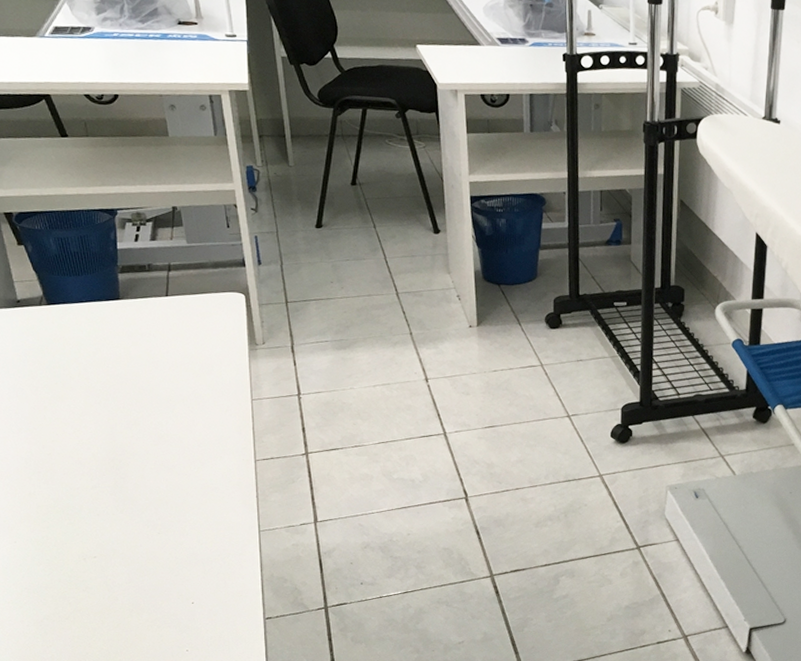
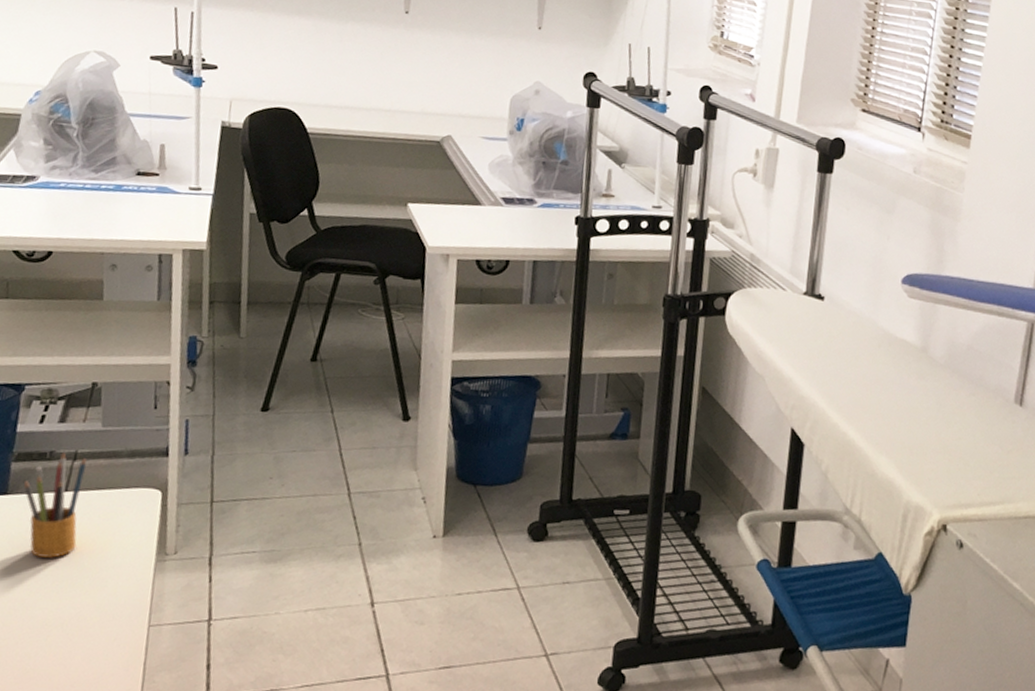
pencil box: none [131,264,183,349] -> present [23,451,87,558]

